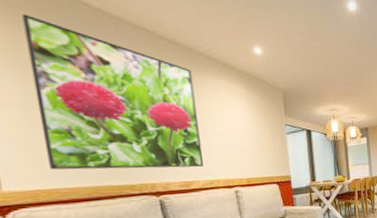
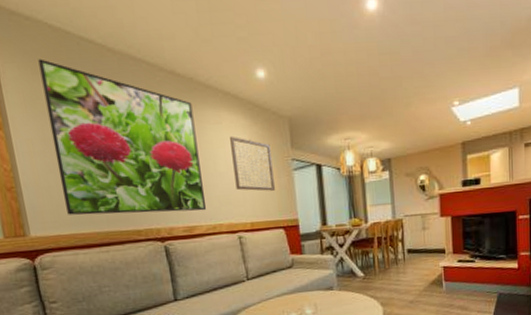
wall art: none [228,101,270,151] -> present [230,135,275,191]

